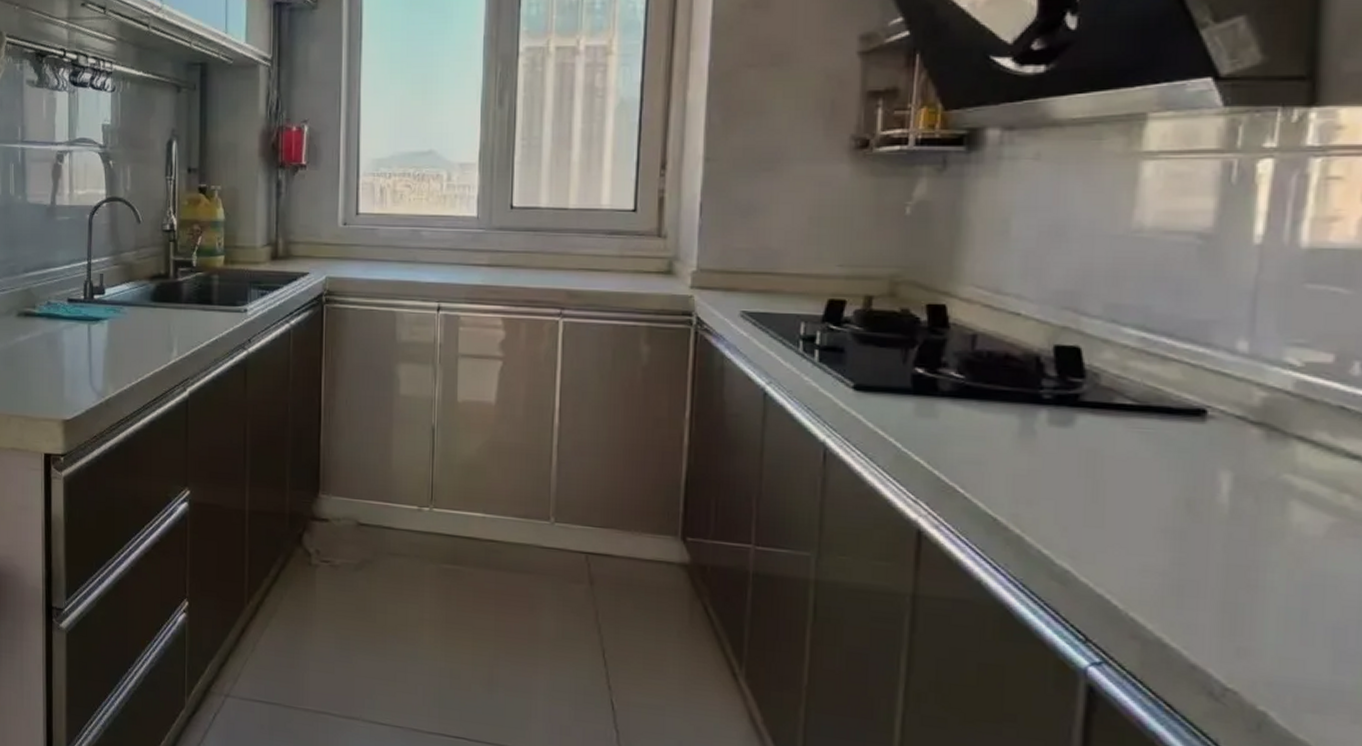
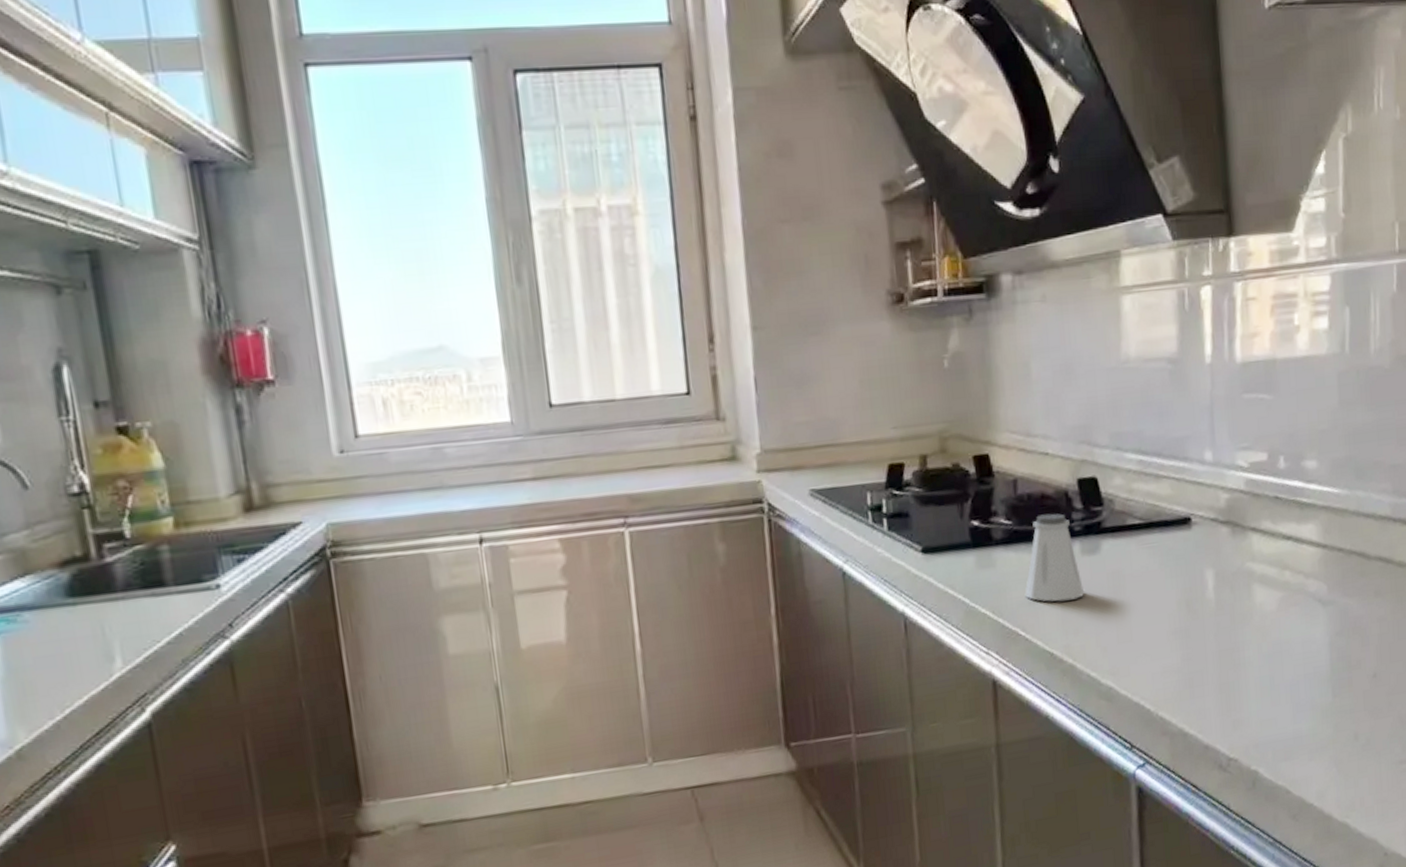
saltshaker: none [970,375,1047,469] -> present [1025,513,1085,602]

